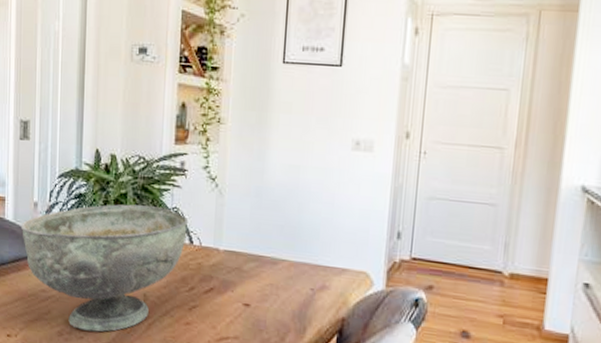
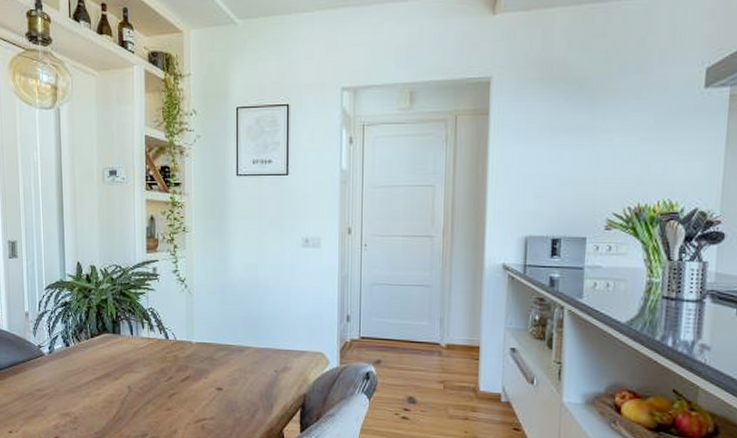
decorative bowl: present [20,204,188,332] -> none [14,308,163,423]

